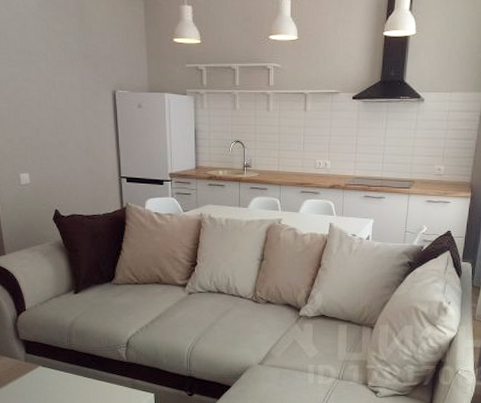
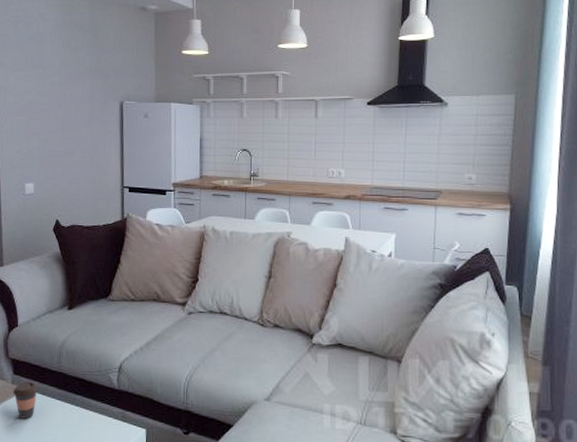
coffee cup: none [26,359,51,391] -> present [12,381,39,419]

